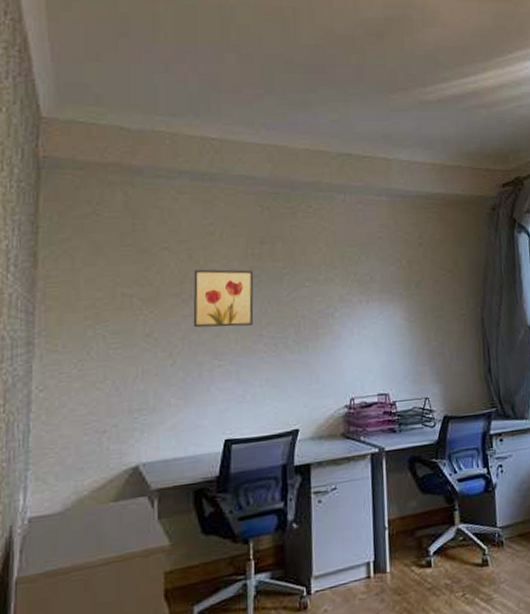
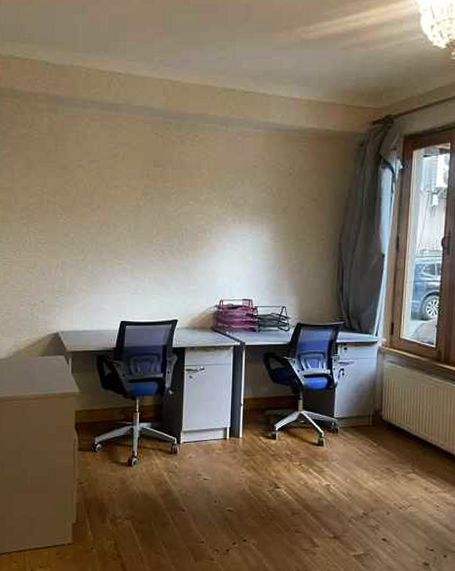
wall art: present [193,269,254,328] -> none [100,185,148,234]

